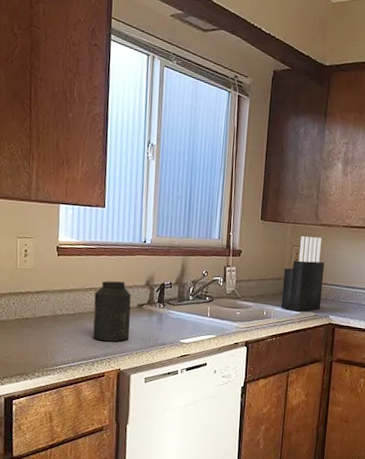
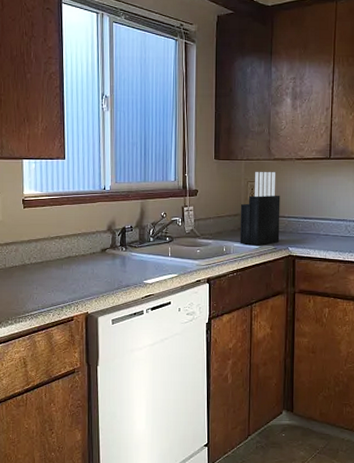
canister: present [93,281,131,341] -> none [60,228,95,286]

